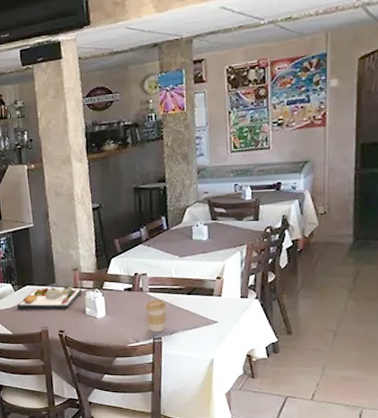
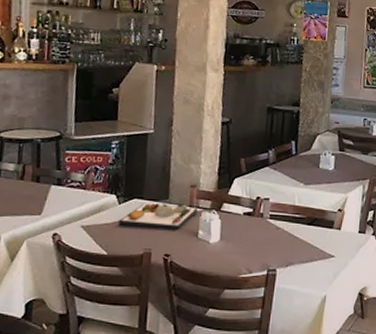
coffee cup: present [144,300,167,332] -> none [262,227,286,263]

